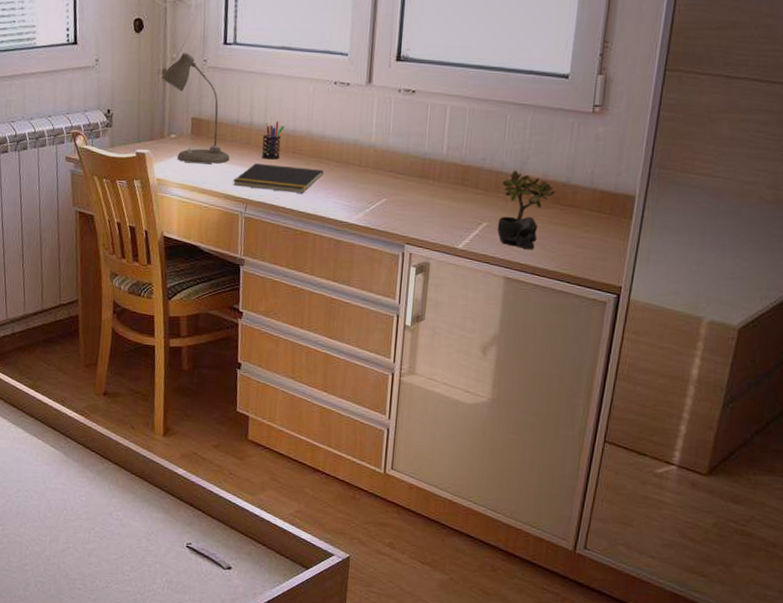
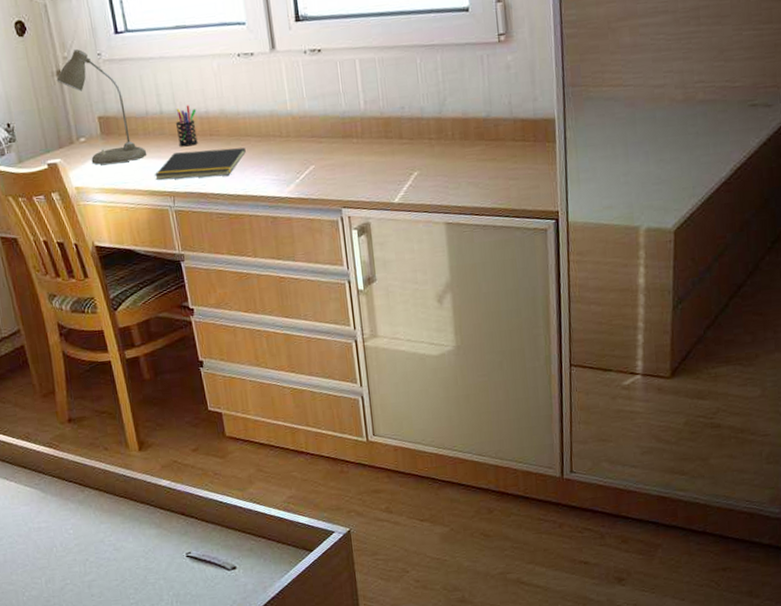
succulent plant: present [497,170,556,249] -> none [425,113,479,191]

